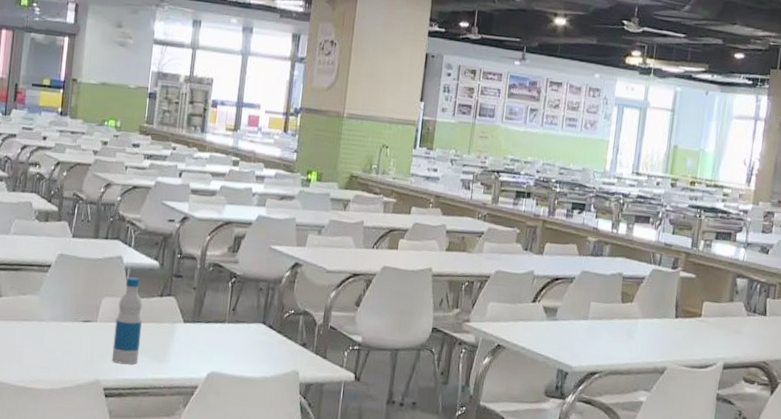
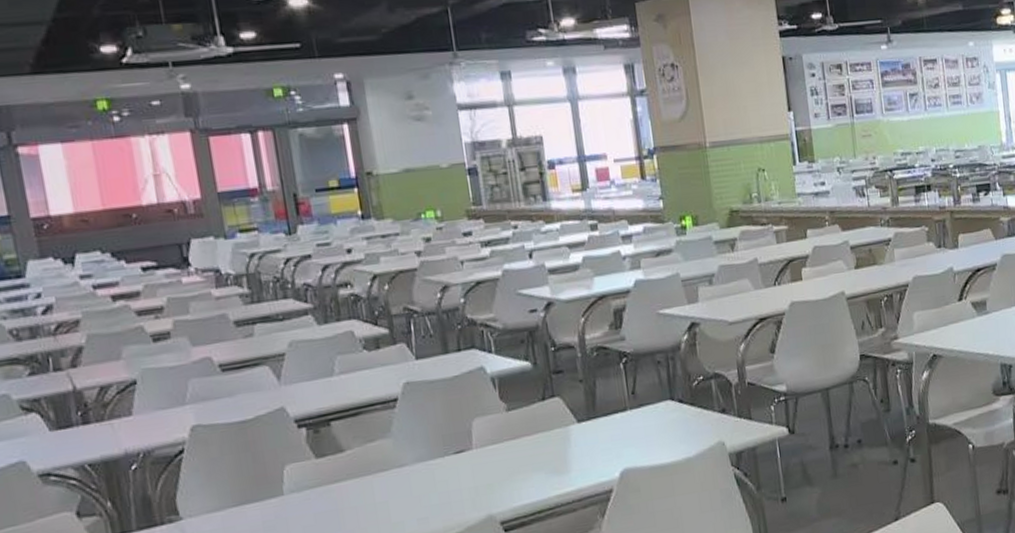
bottle: present [111,277,143,365] -> none [493,386,535,491]

